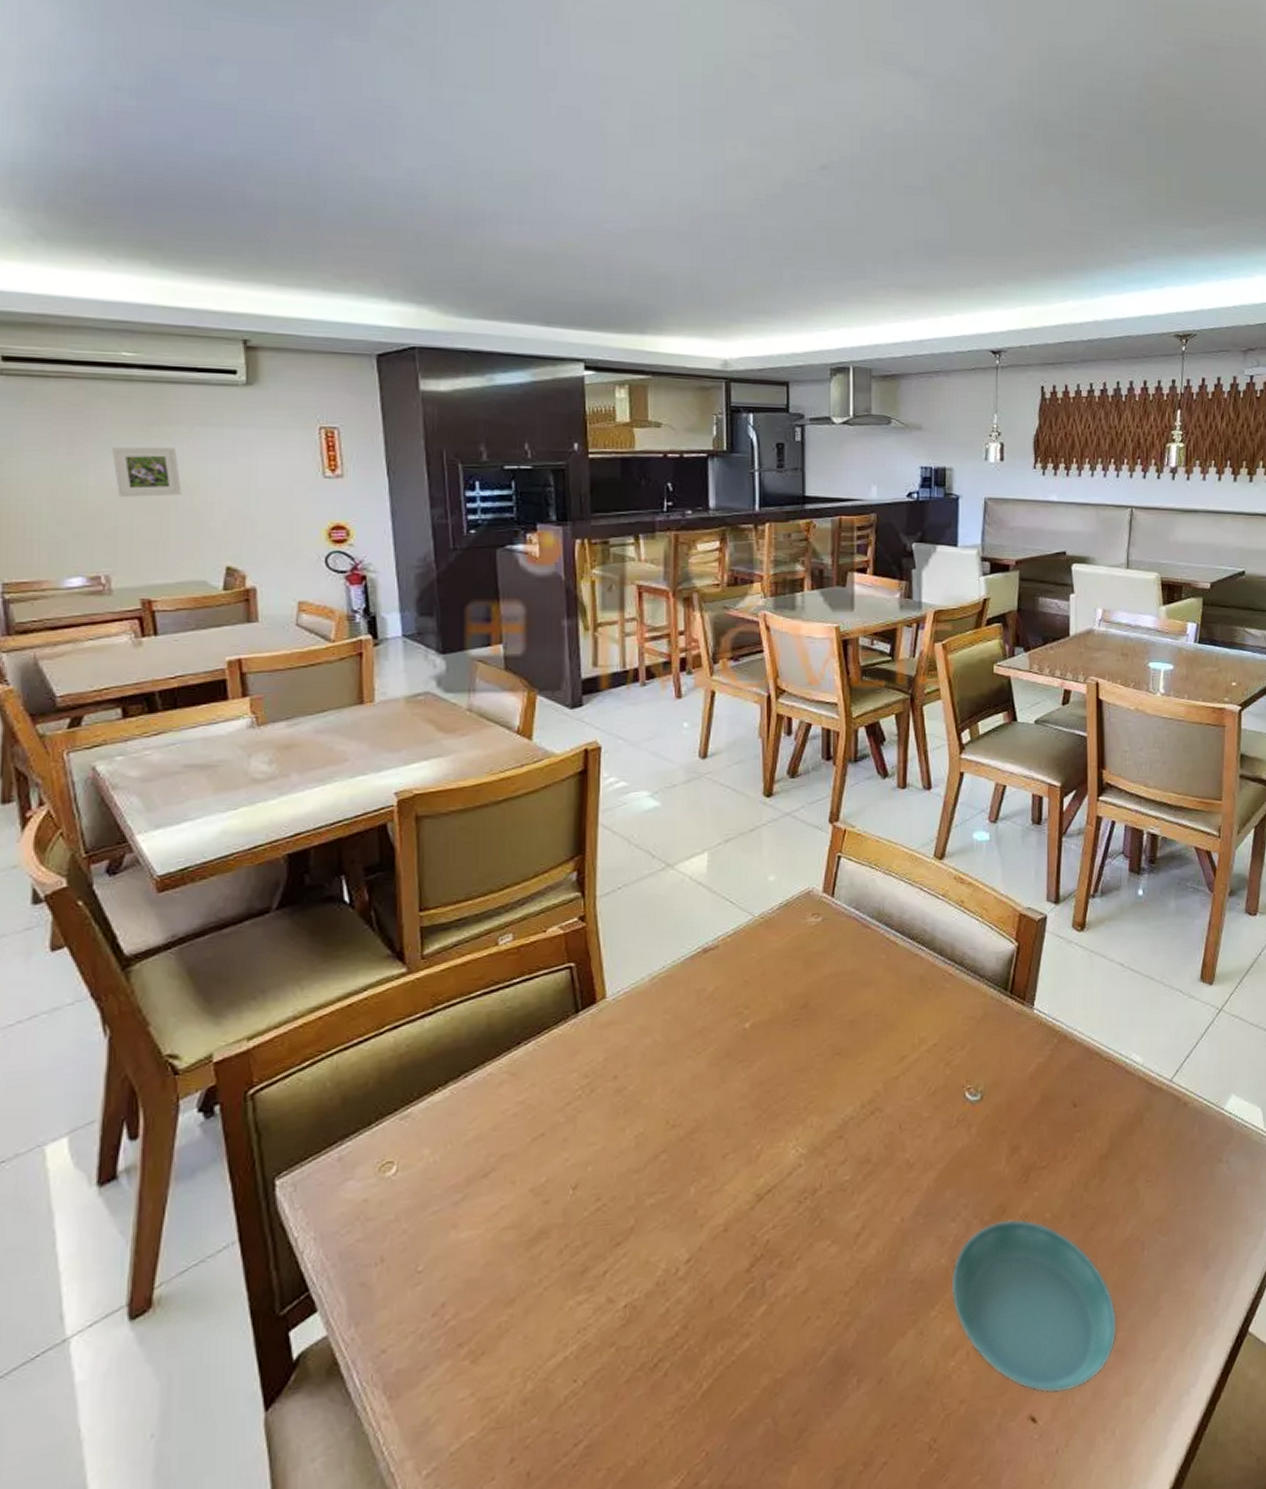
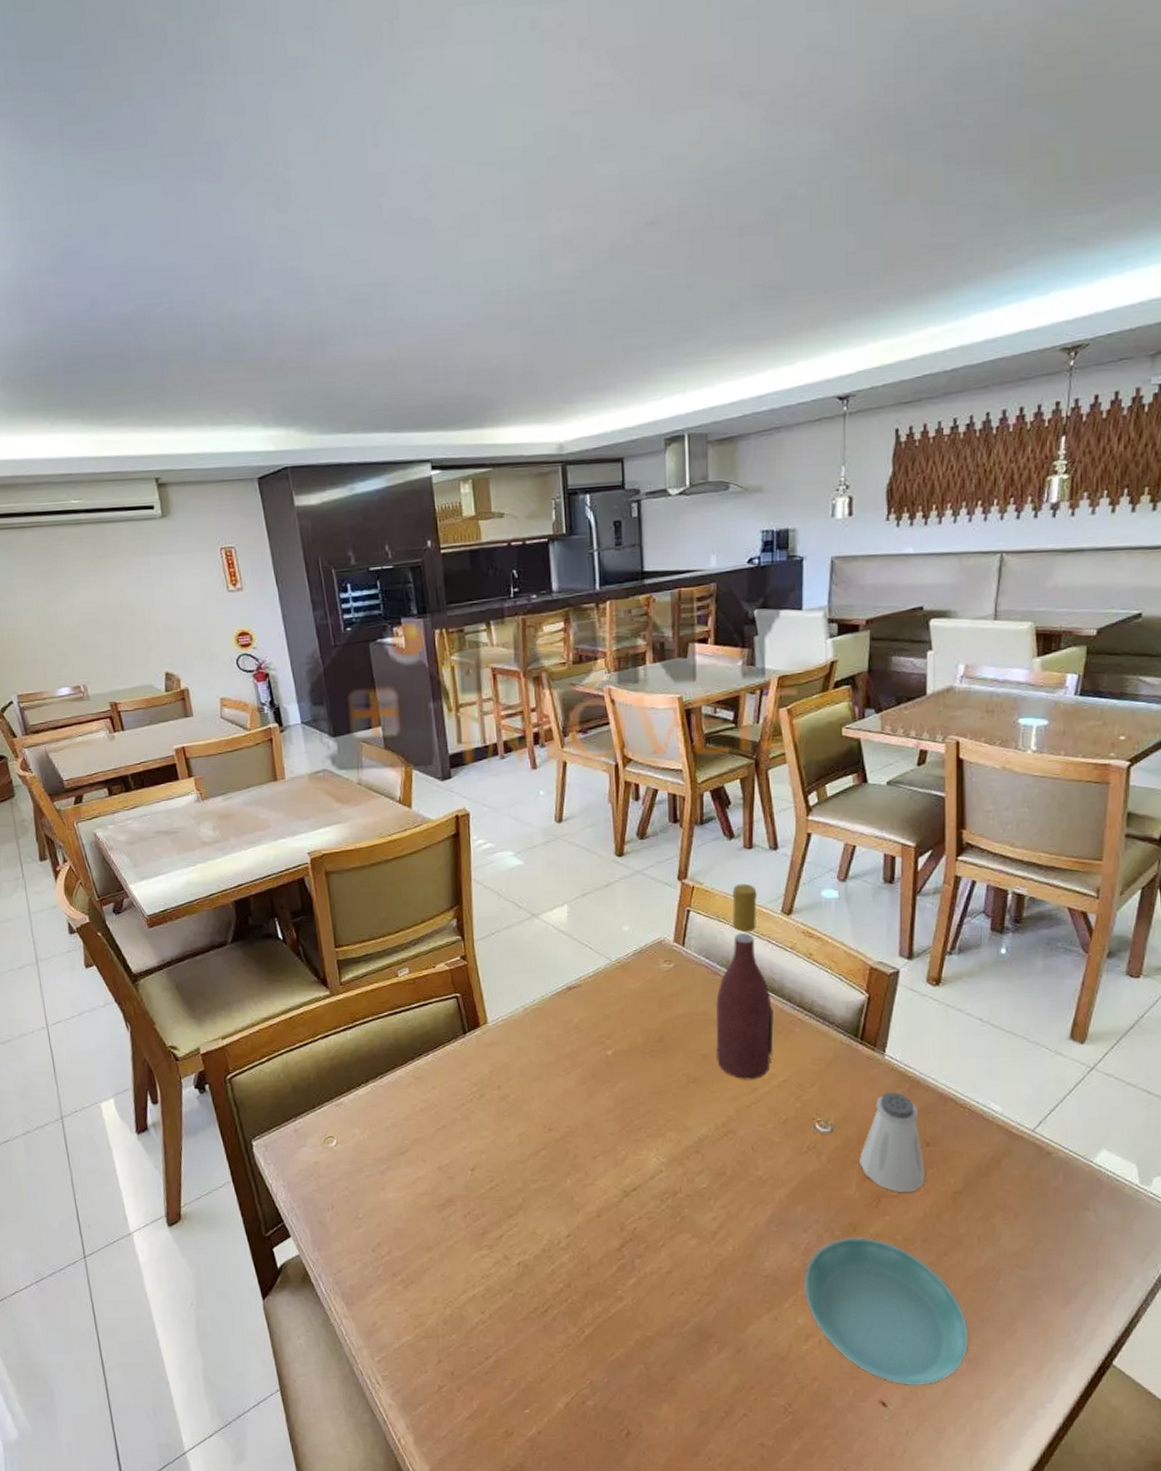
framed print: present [112,446,182,497] -> none [75,576,127,621]
wine bottle: none [864,826,926,1048] -> present [716,883,775,1080]
saltshaker: none [1009,1049,1072,1163] -> present [860,1092,925,1192]

